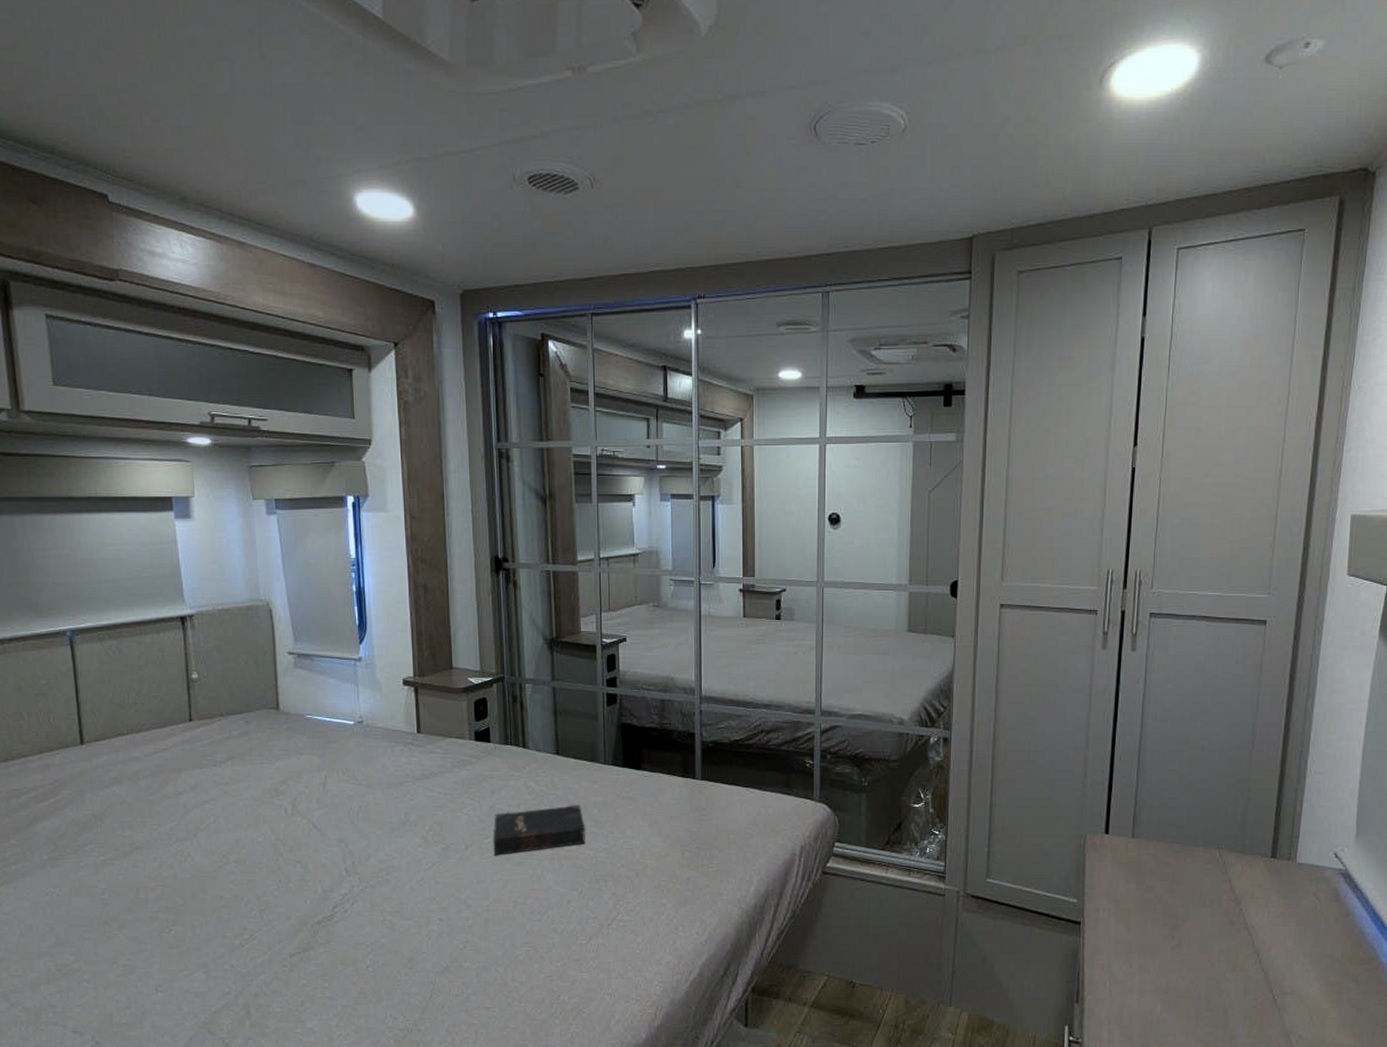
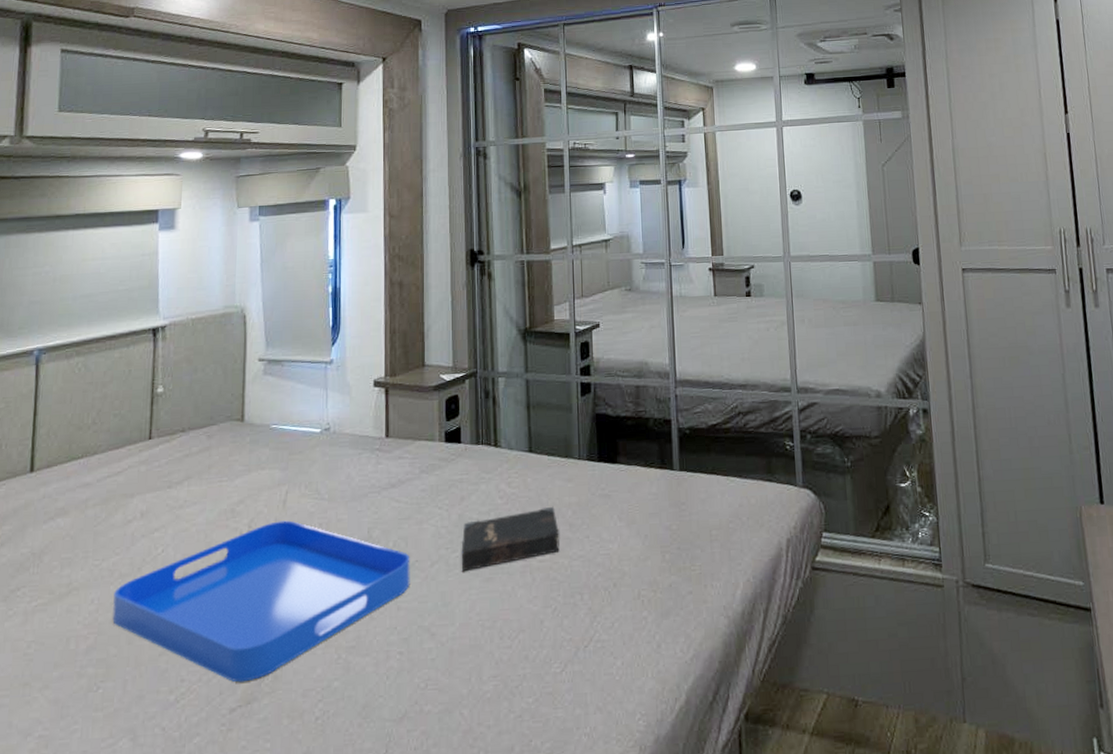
serving tray: none [174,801,447,934] -> present [112,520,410,683]

